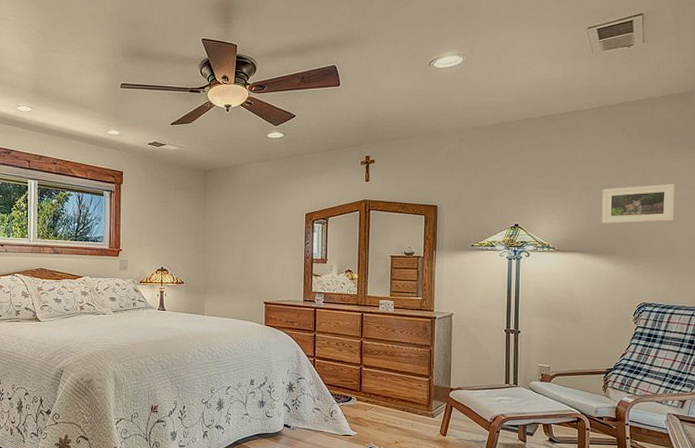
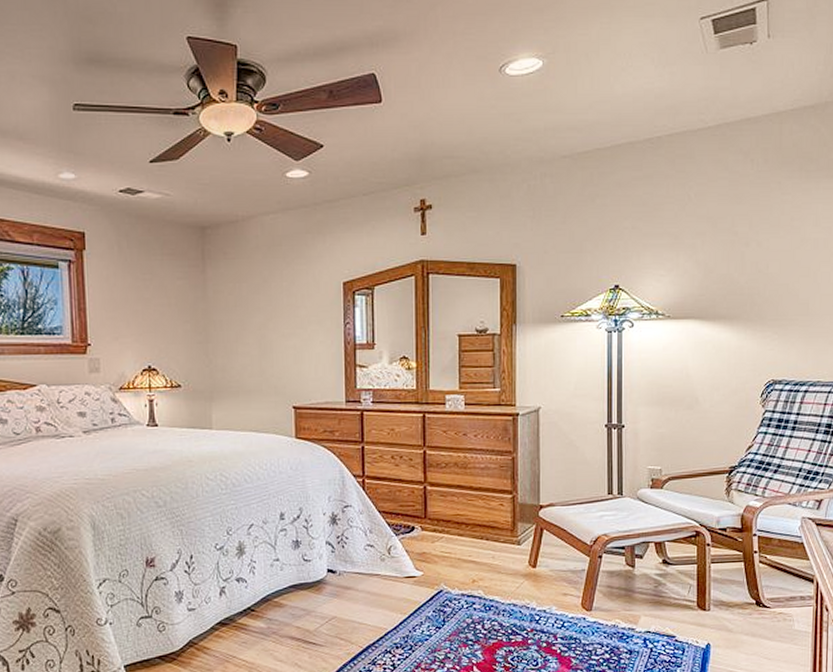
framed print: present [601,183,675,224] -> none [720,224,809,281]

